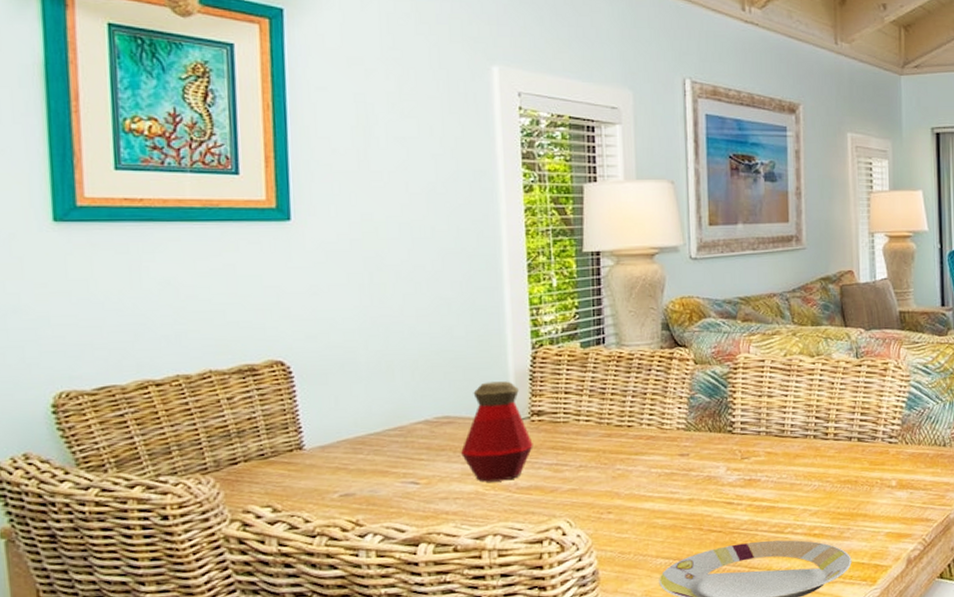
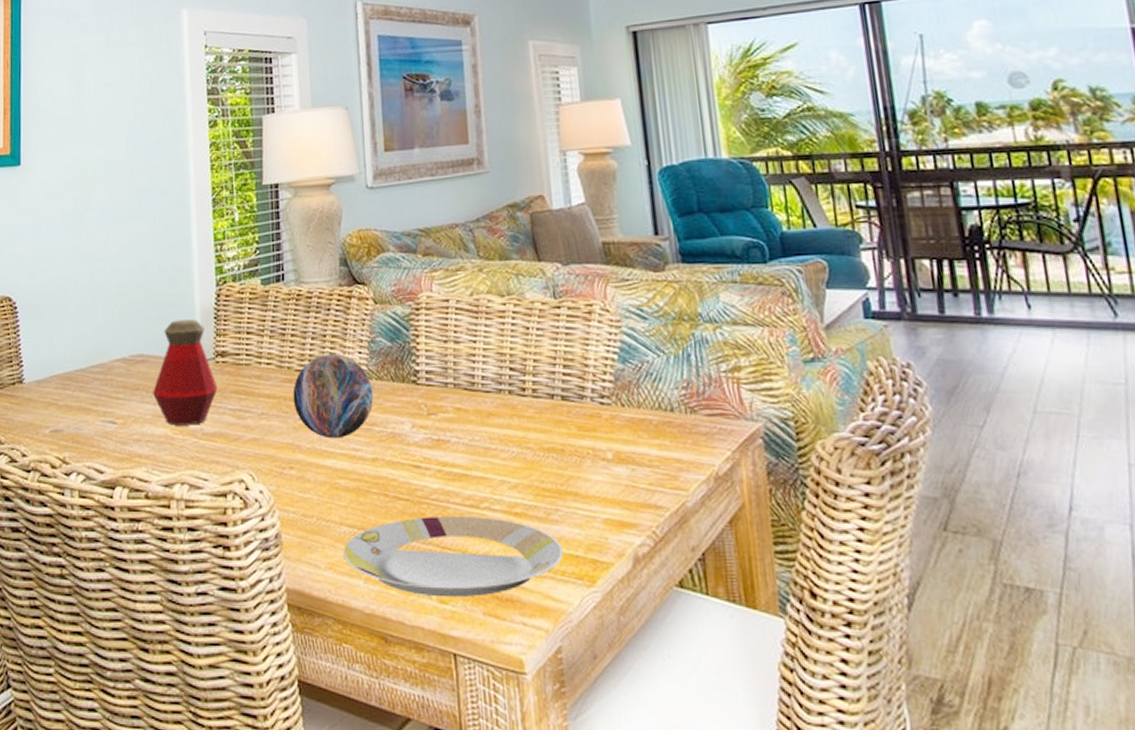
decorative orb: none [612,410,692,485] -> present [293,354,374,439]

